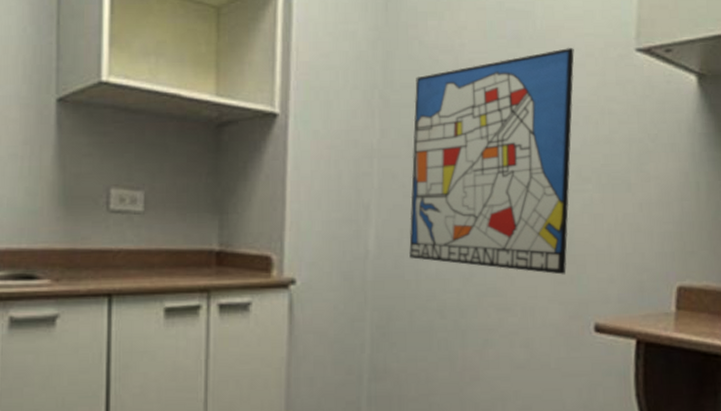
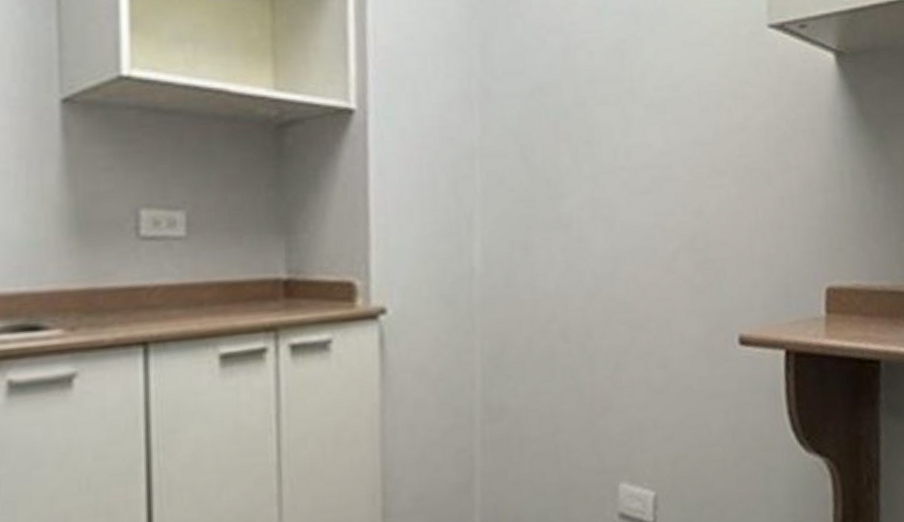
wall art: present [409,47,574,275] -> none [520,24,705,283]

